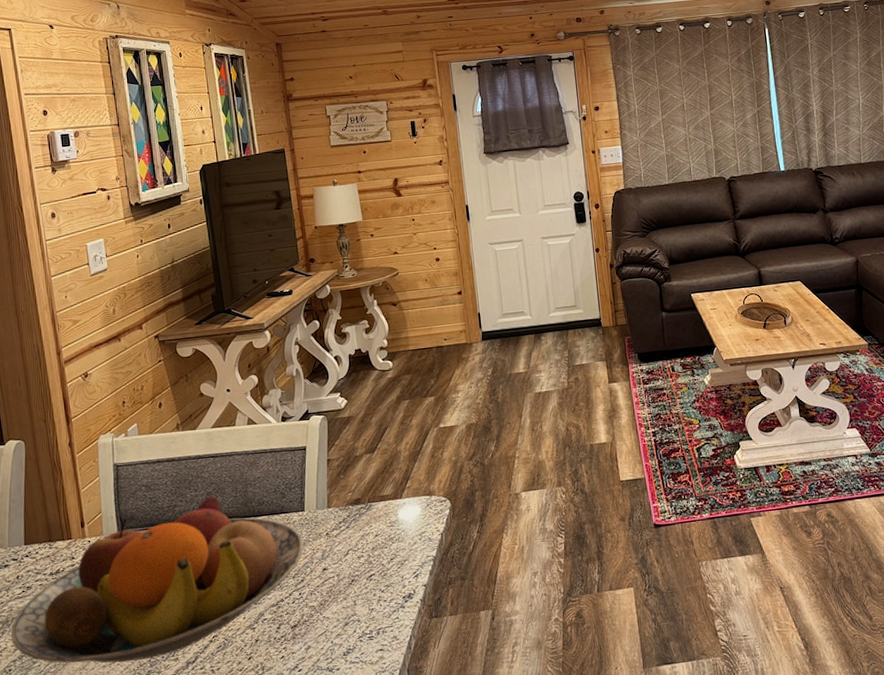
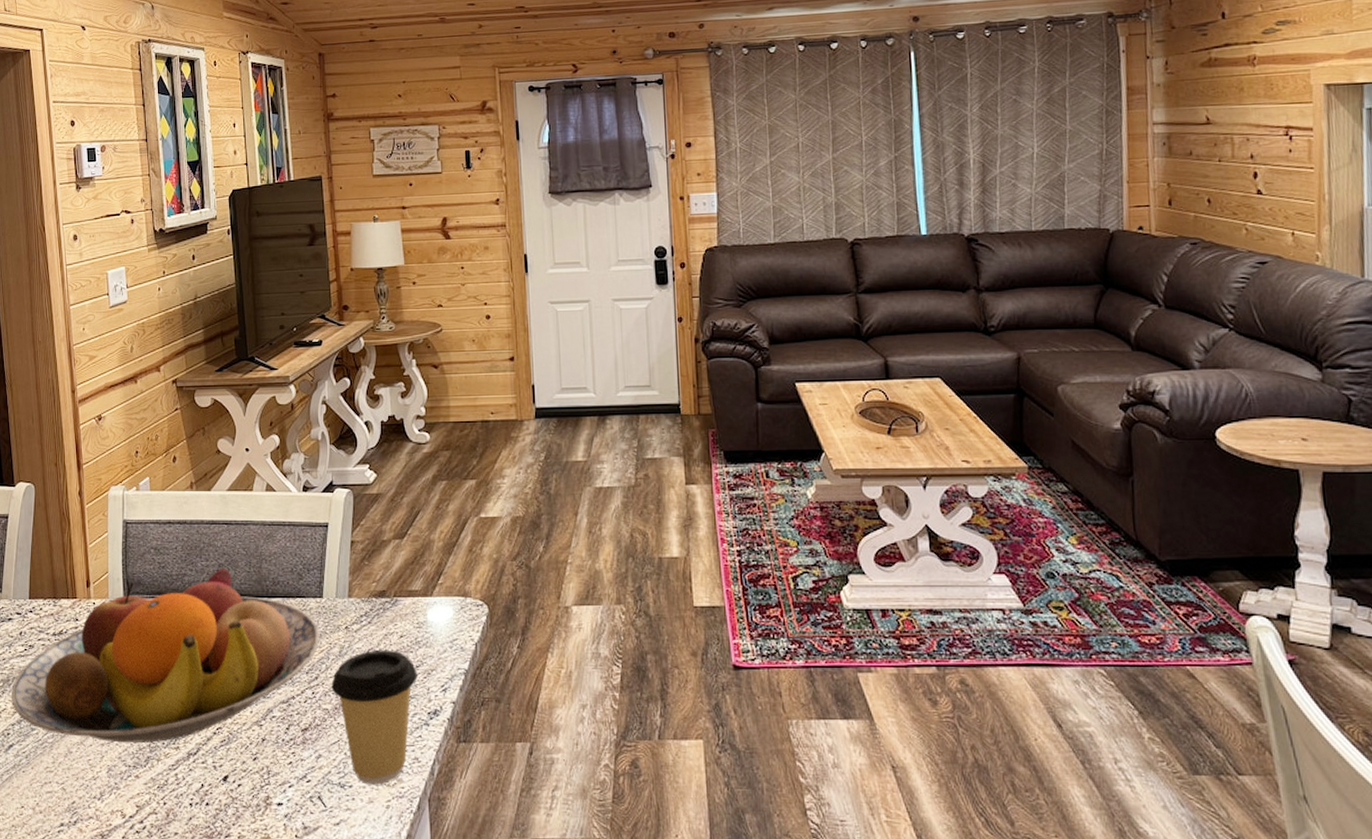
coffee cup: none [316,548,393,666] -> present [331,649,418,785]

